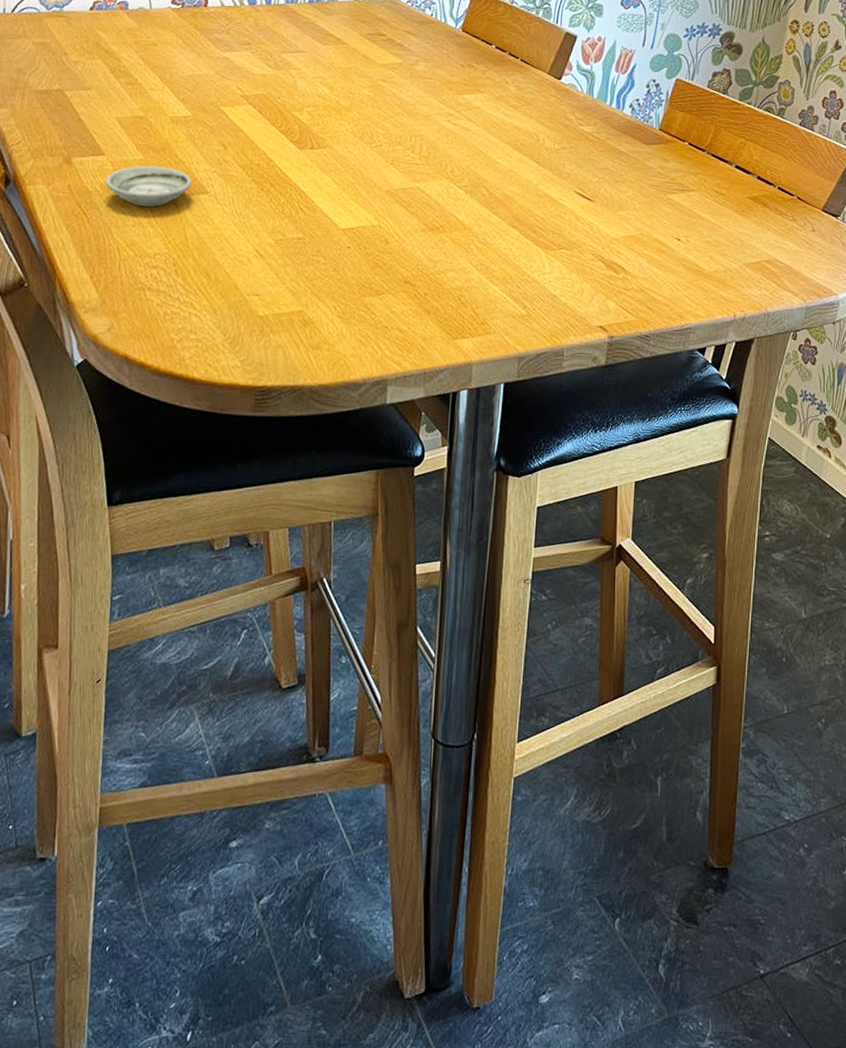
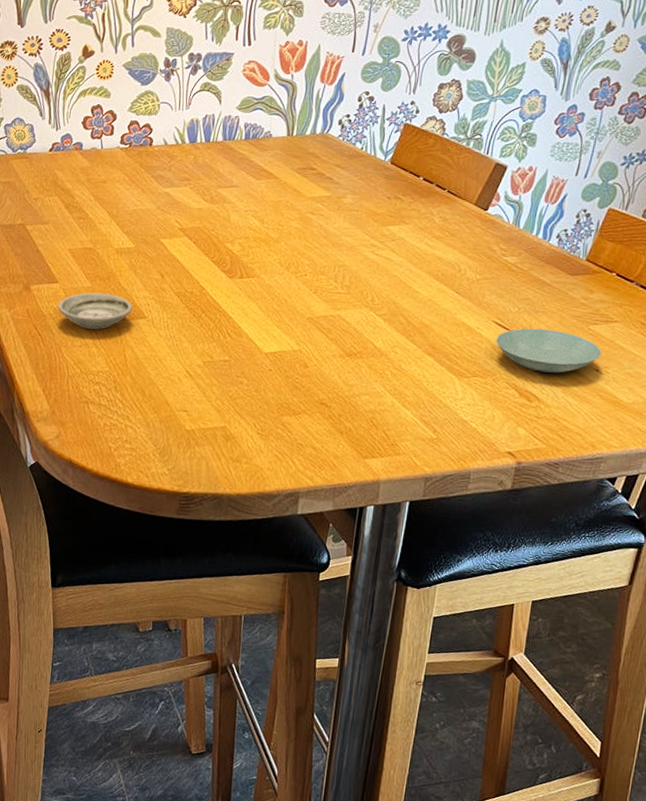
saucer: none [579,198,681,244] -> present [495,328,602,373]

